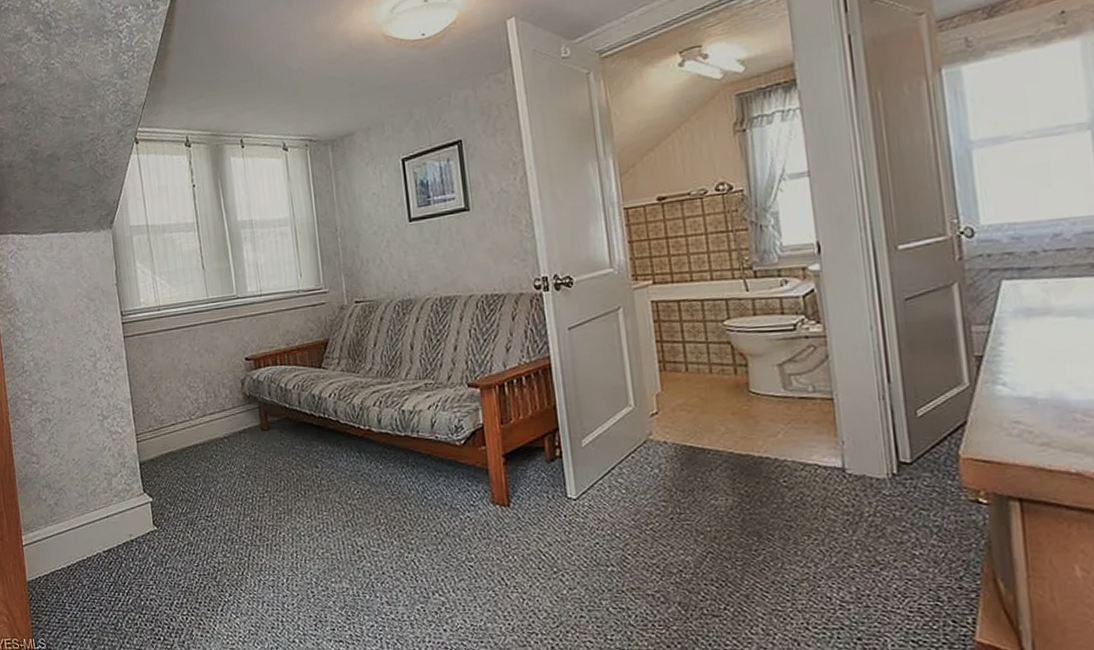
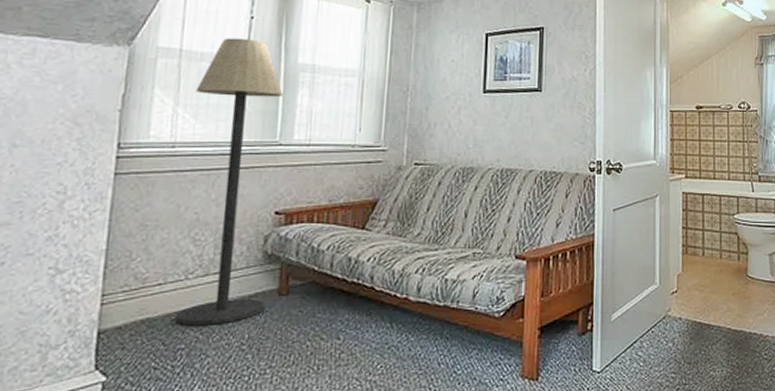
floor lamp: none [165,205,253,458] -> present [175,38,283,326]

